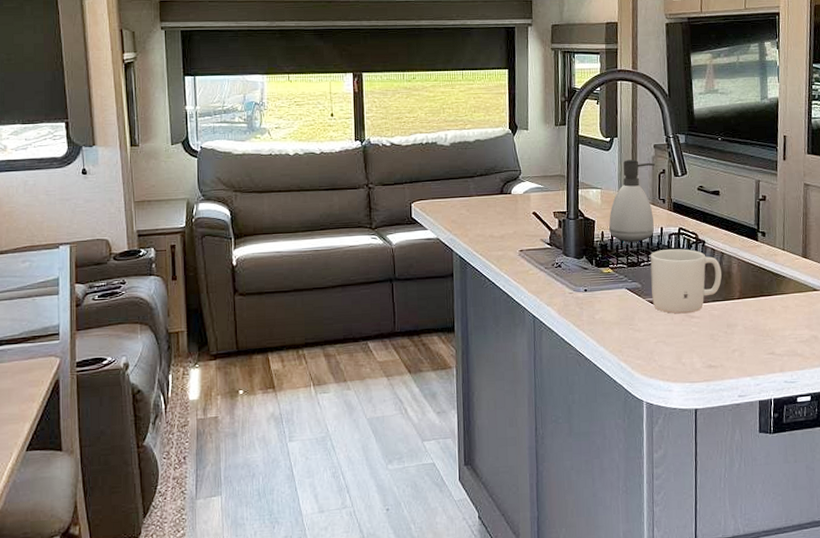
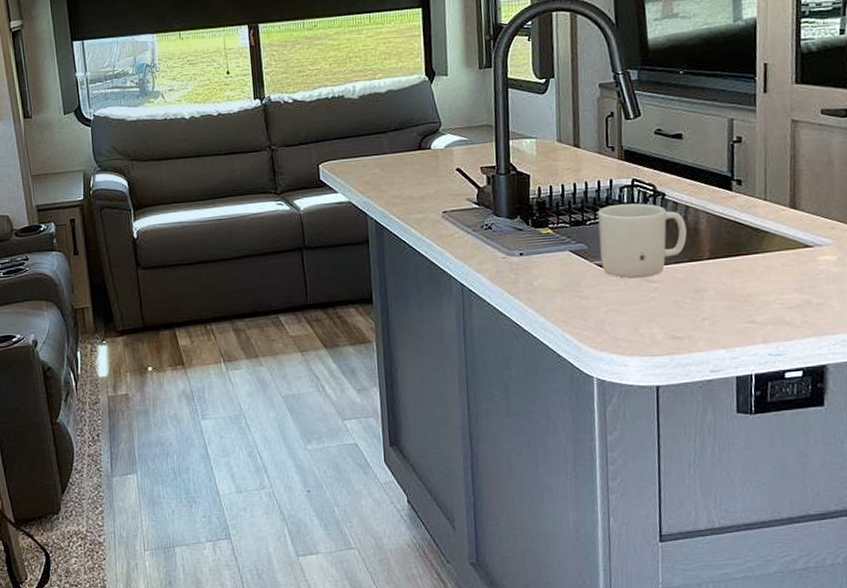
soap dispenser: present [608,159,656,243] -> none [546,102,602,199]

